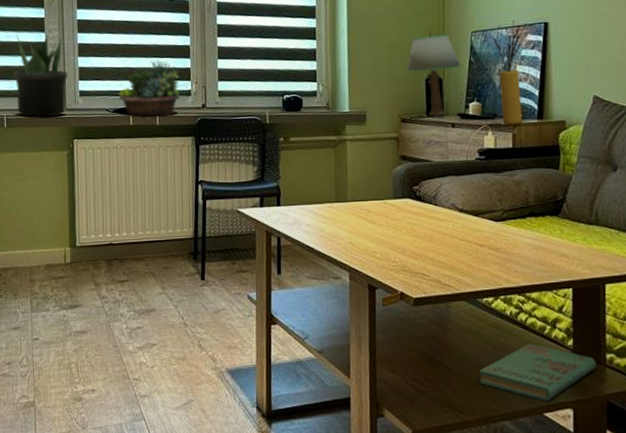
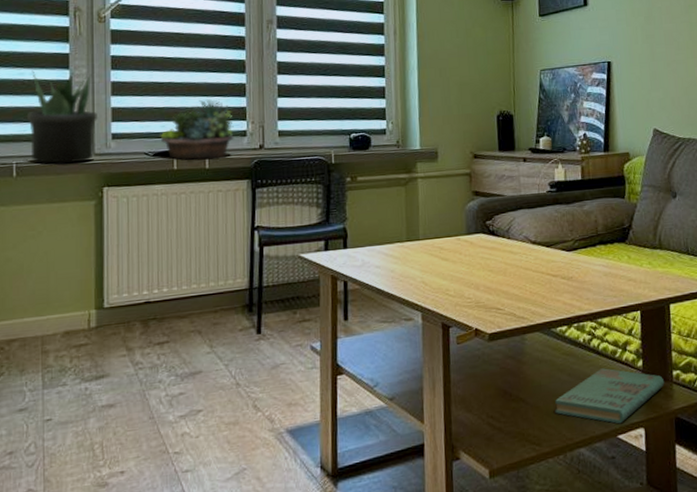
table lamp: present [406,31,461,117] -> none [477,69,531,153]
vase: present [492,20,527,127] -> none [560,59,592,160]

